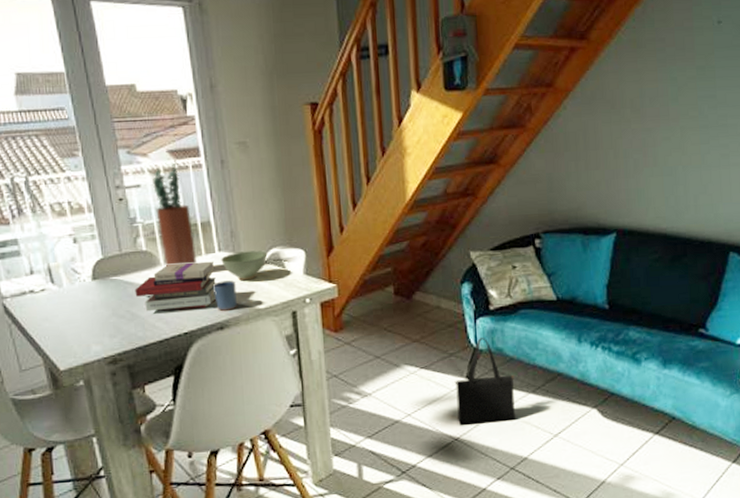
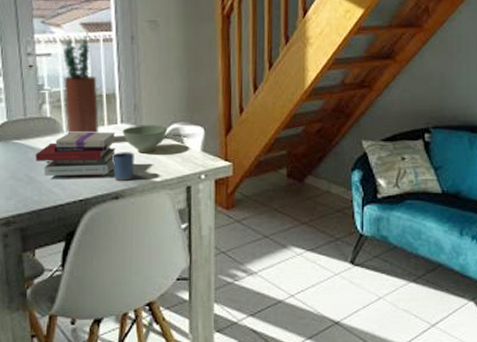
tote bag: present [454,337,515,425] -> none [339,223,397,309]

